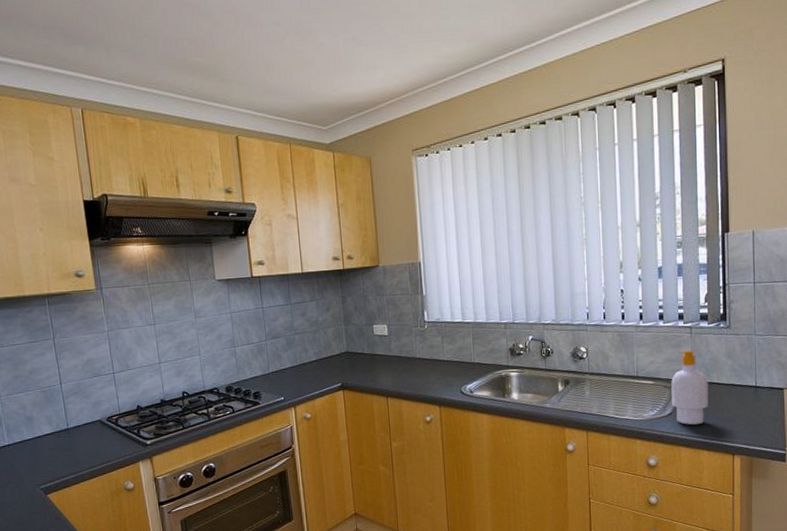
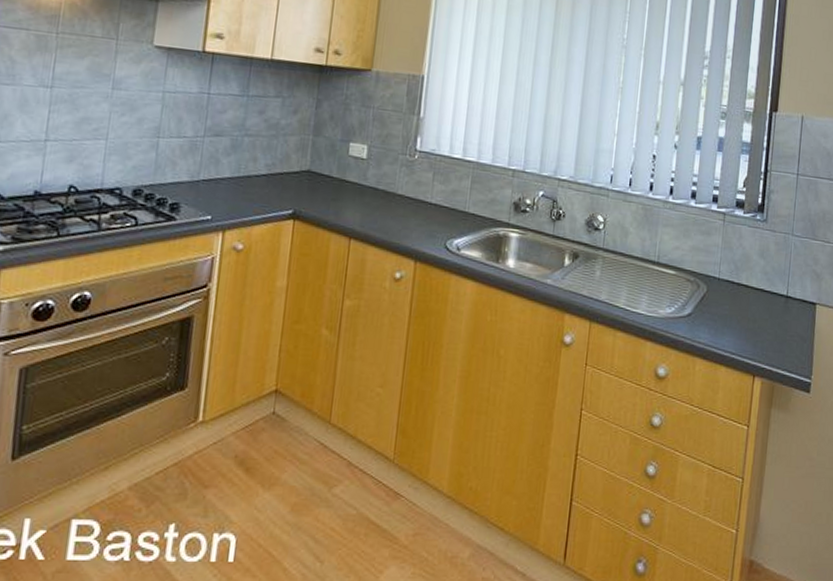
soap bottle: present [671,350,709,425] -> none [692,240,736,333]

